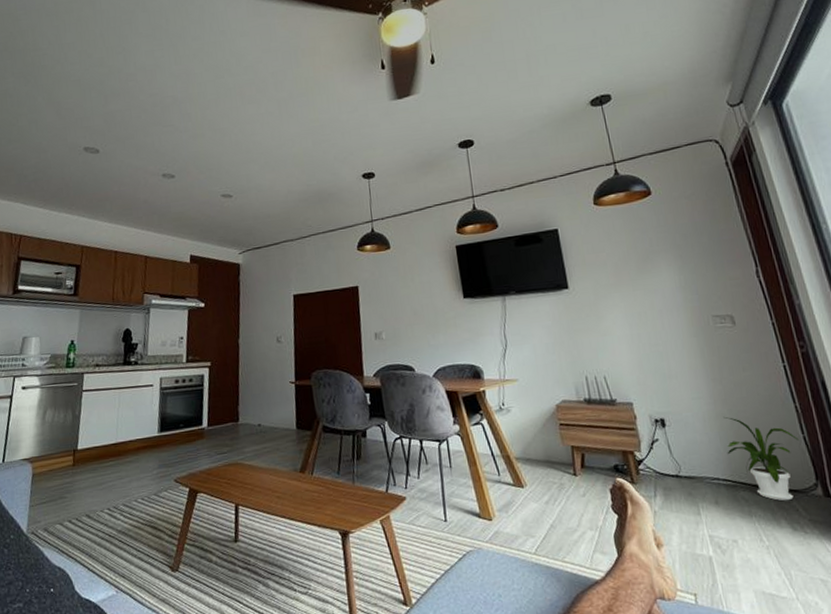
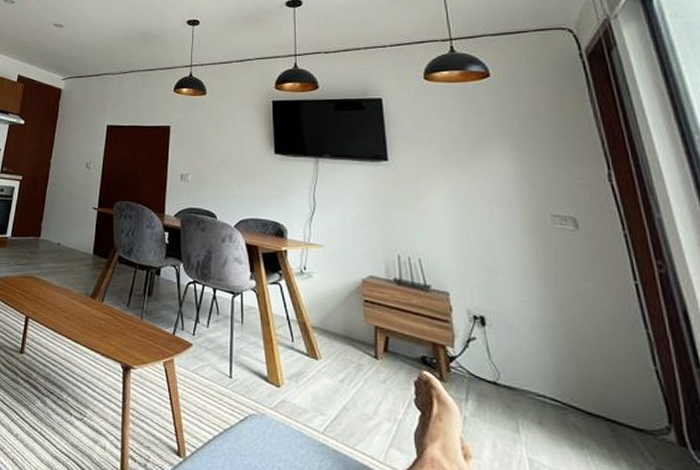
house plant: present [723,416,799,501] -> none [556,327,650,441]

